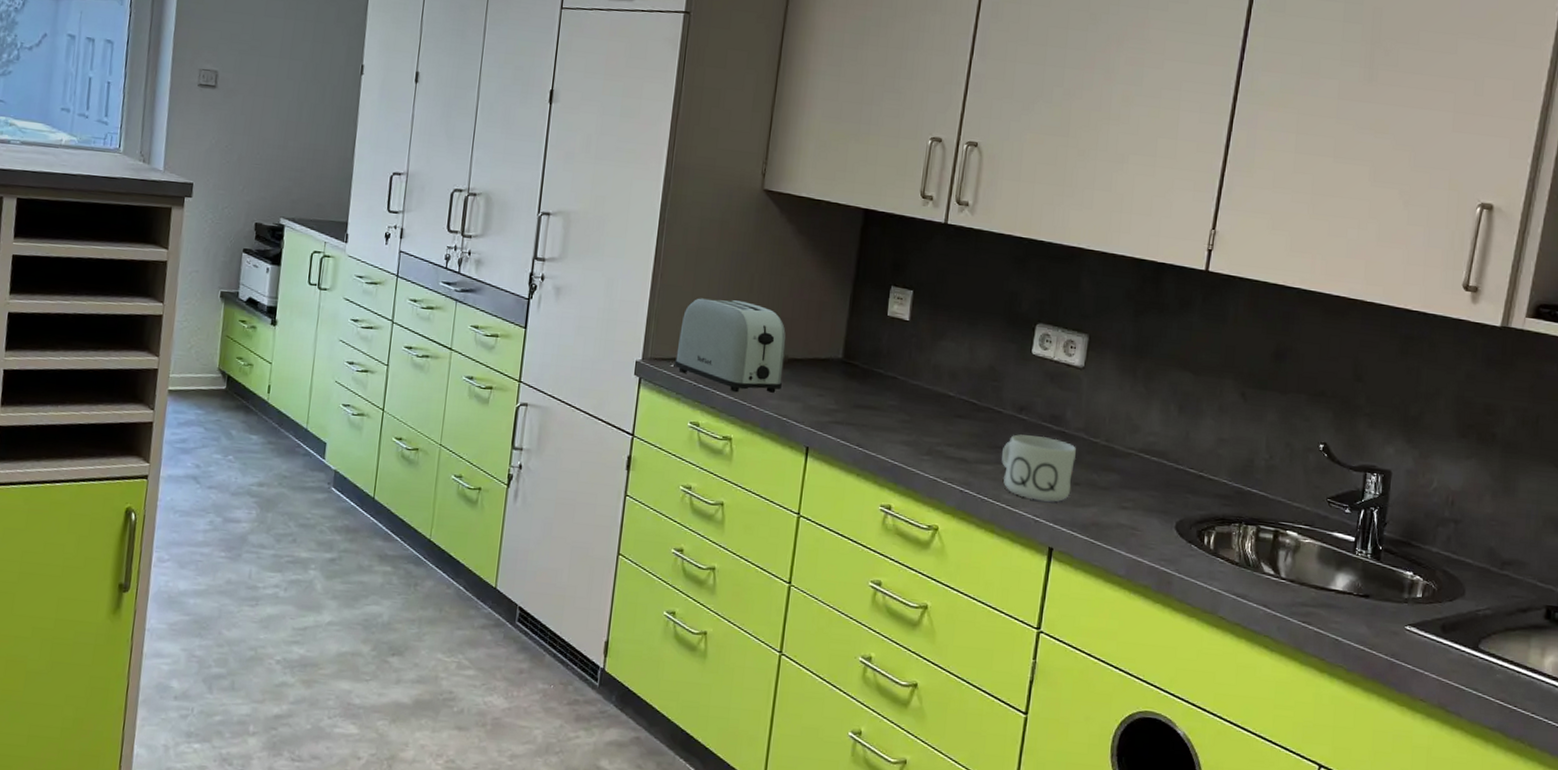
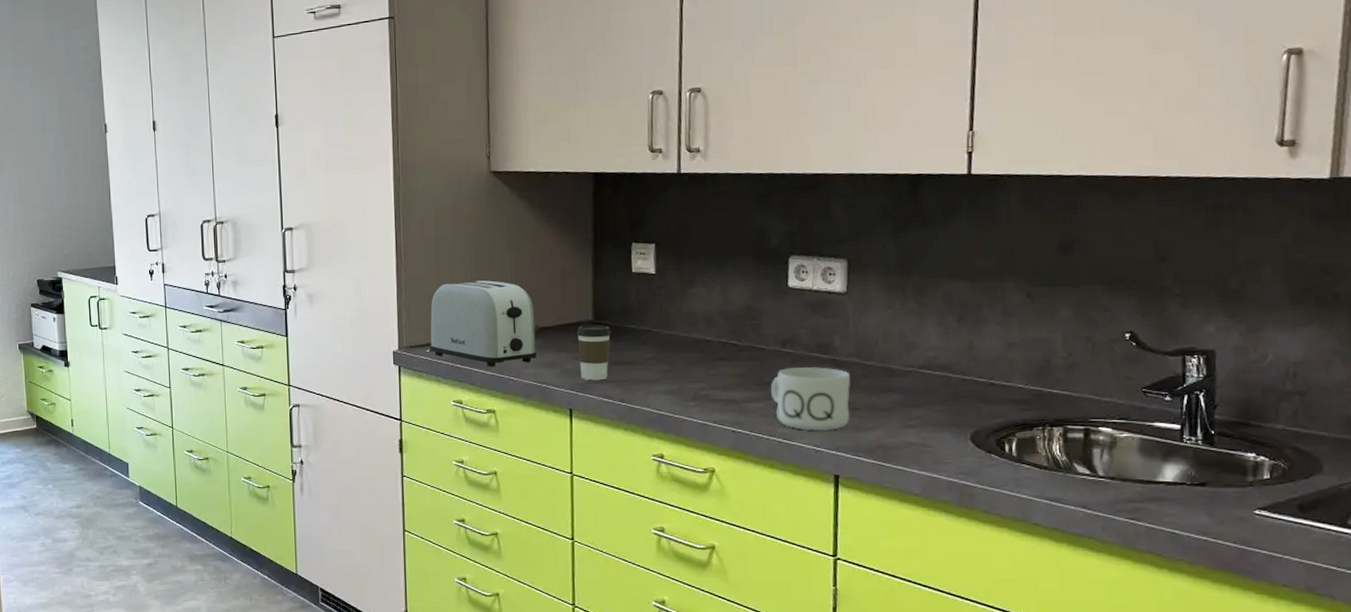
coffee cup: none [822,362,859,422] -> present [576,324,612,381]

